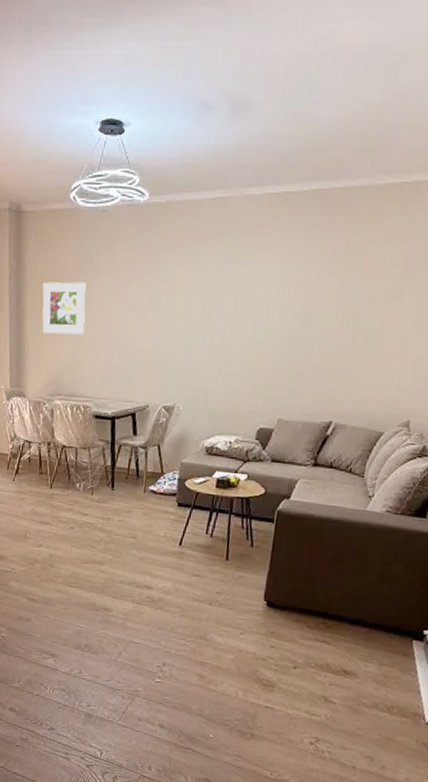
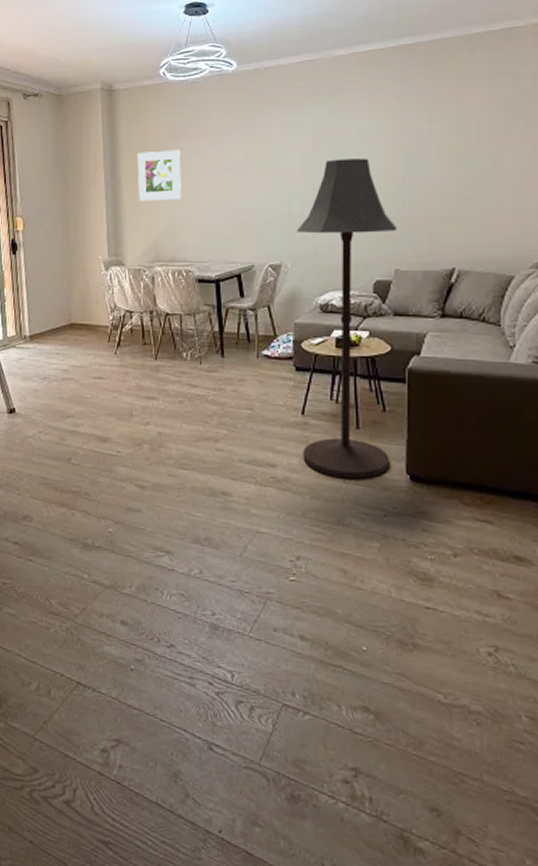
floor lamp: none [176,305,286,603] -> present [296,158,397,479]

